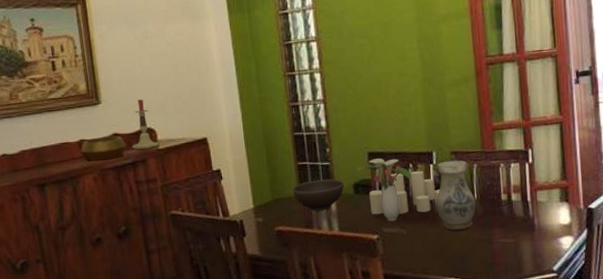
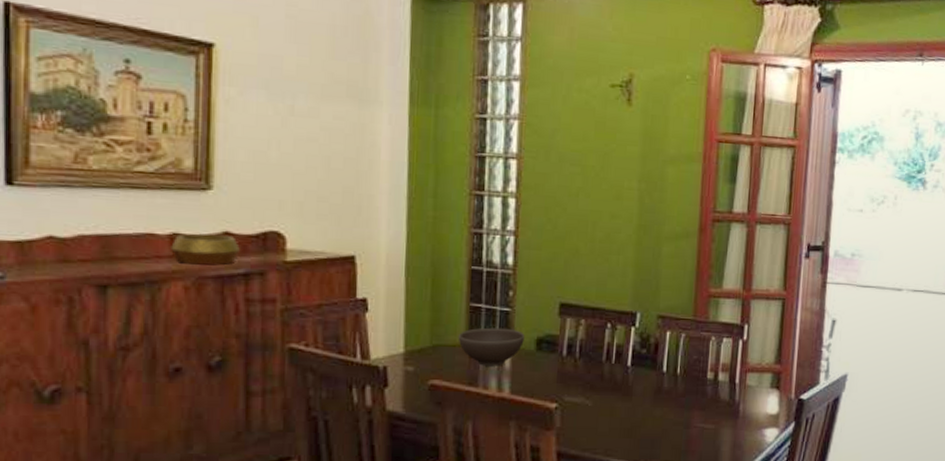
candlestick: present [132,99,160,150] -> none [248,193,288,259]
flower arrangement: present [357,158,413,222] -> none [543,311,609,389]
candle: present [369,171,440,215] -> none [553,332,639,383]
ceramic pitcher: present [435,160,476,231] -> none [631,325,678,409]

